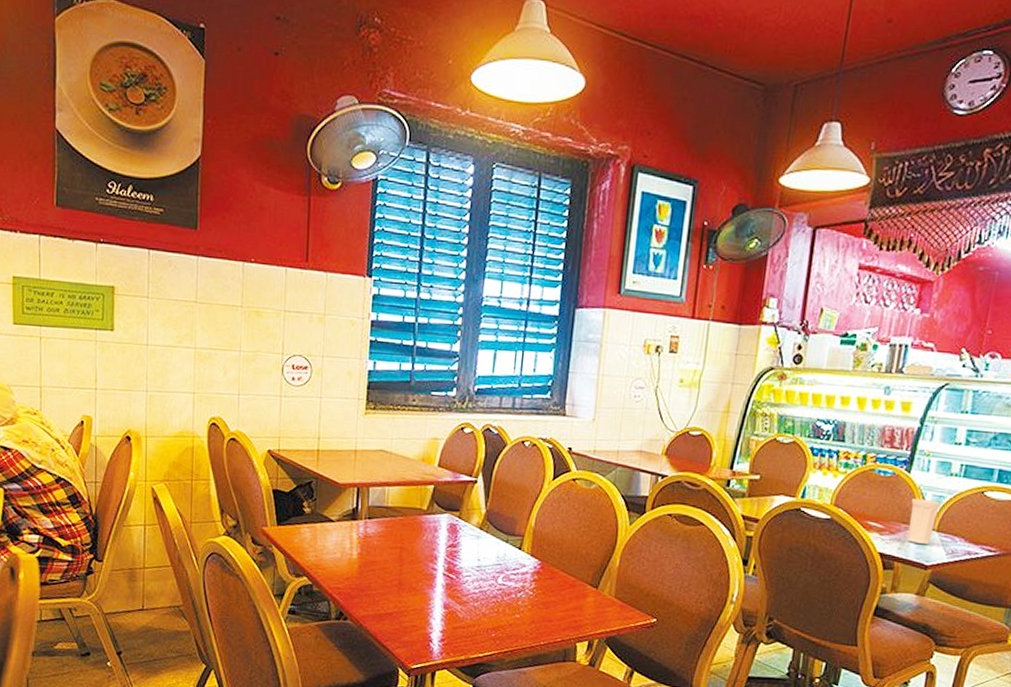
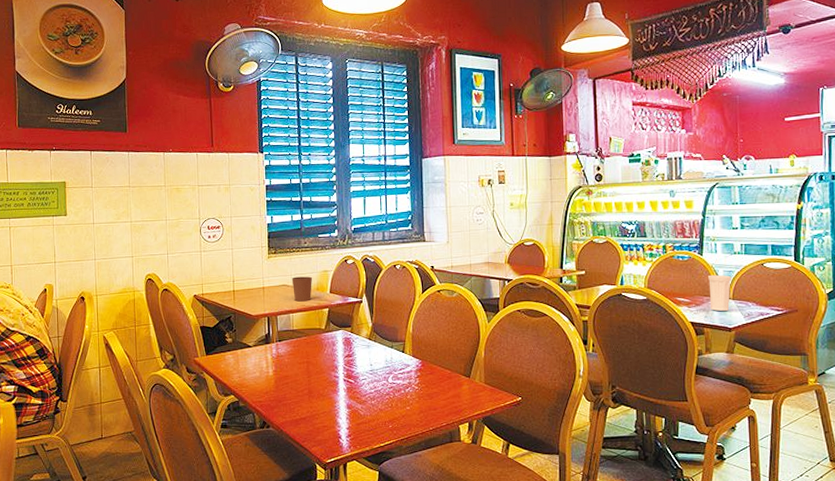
dixie cup: none [391,441,418,474] -> present [291,276,312,302]

